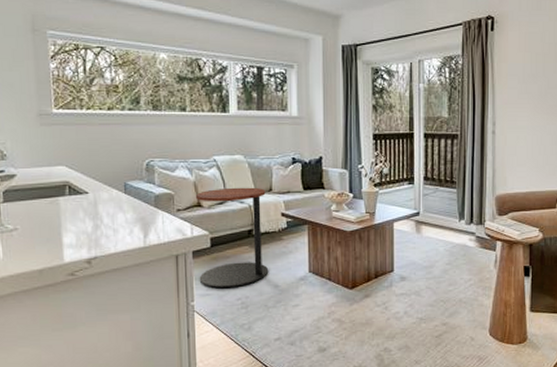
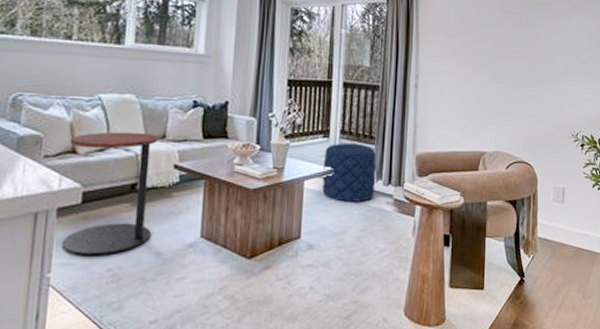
pouf: none [411,188,459,240] -> present [322,143,377,202]

